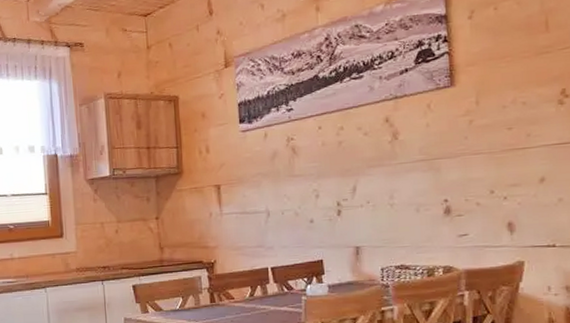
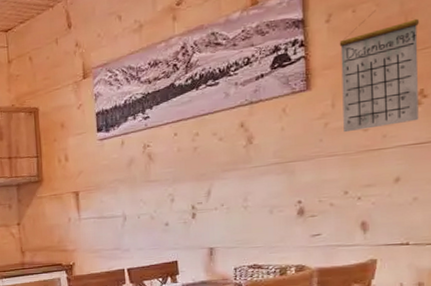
calendar: none [481,8,562,131] -> present [339,9,419,133]

